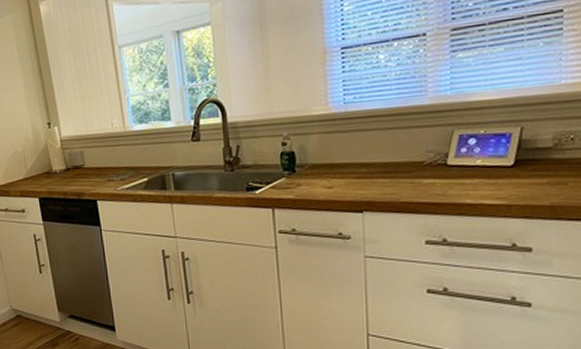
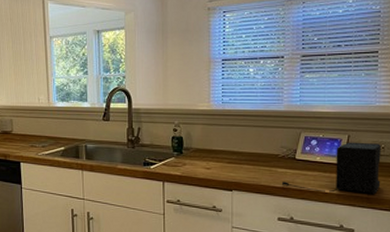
coffee maker: none [428,134,569,205] -> present [281,142,381,194]

